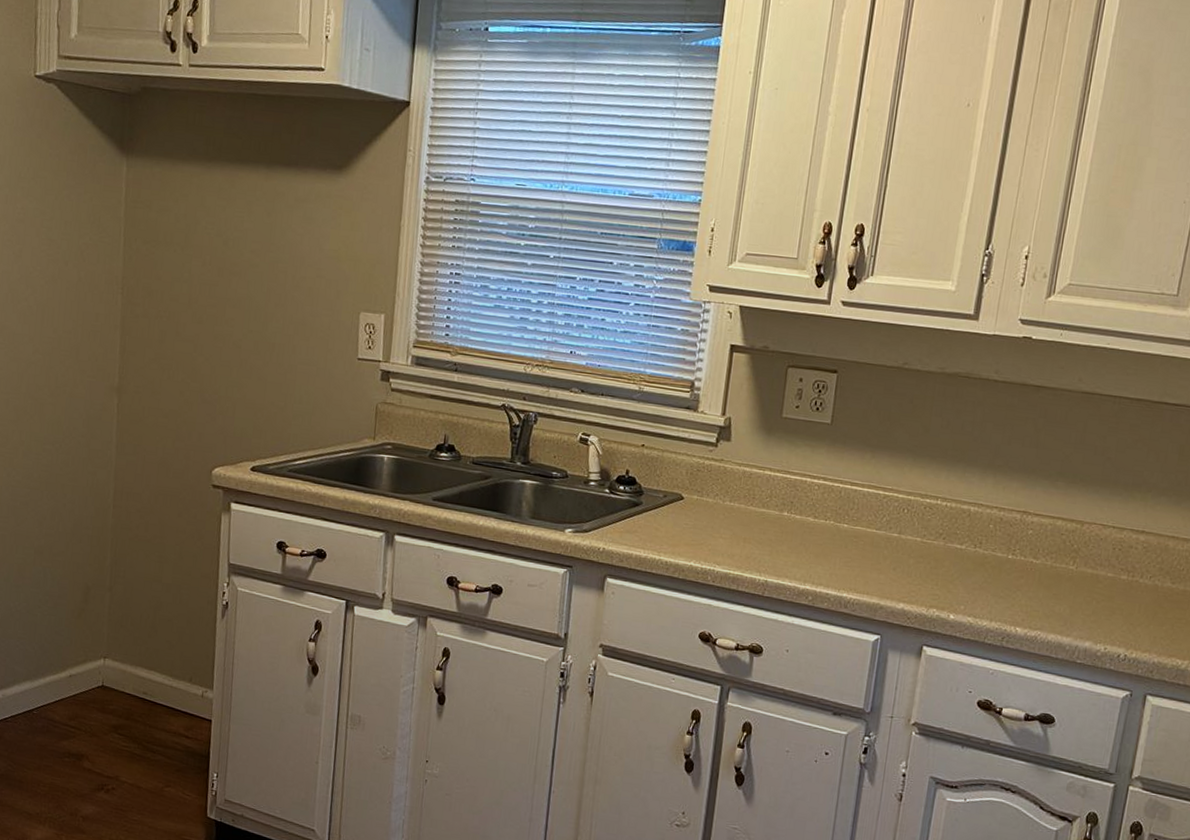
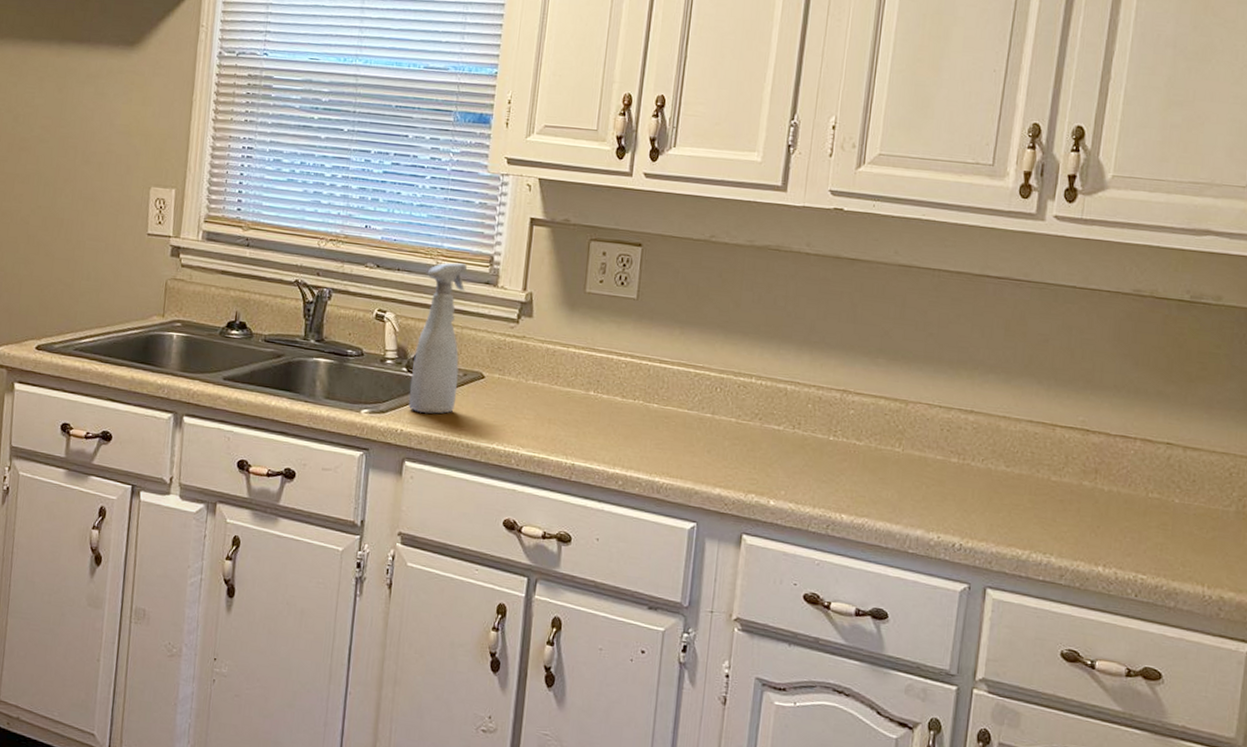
spray bottle: none [610,388,668,533] -> present [408,262,467,414]

